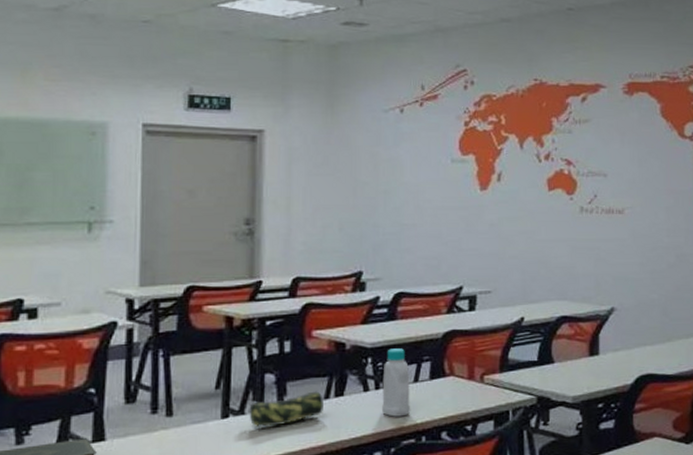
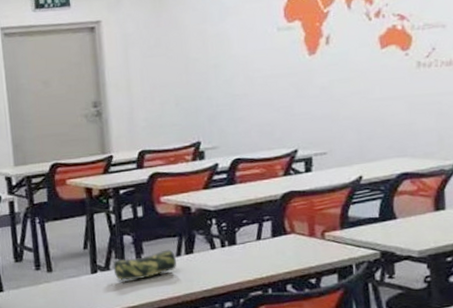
bottle: present [381,348,411,417] -> none [227,210,256,272]

